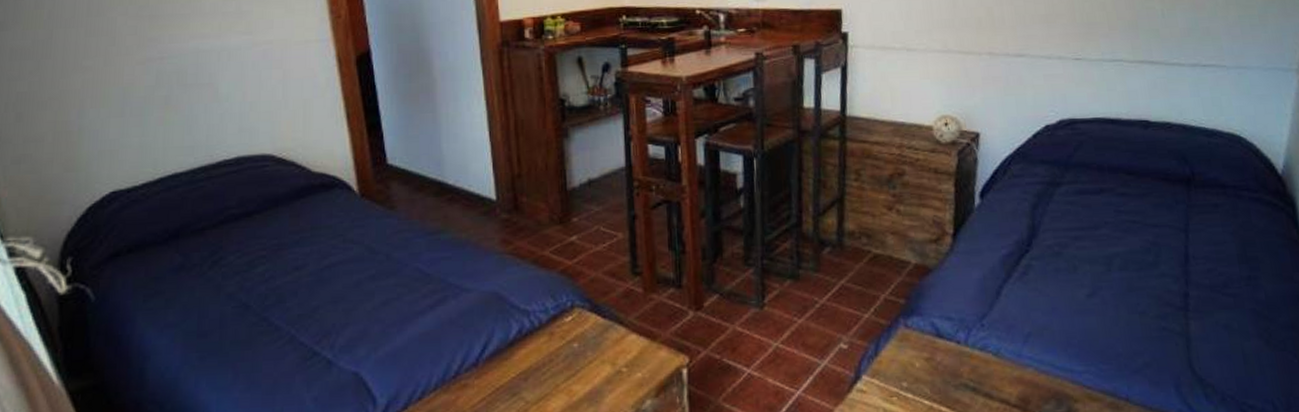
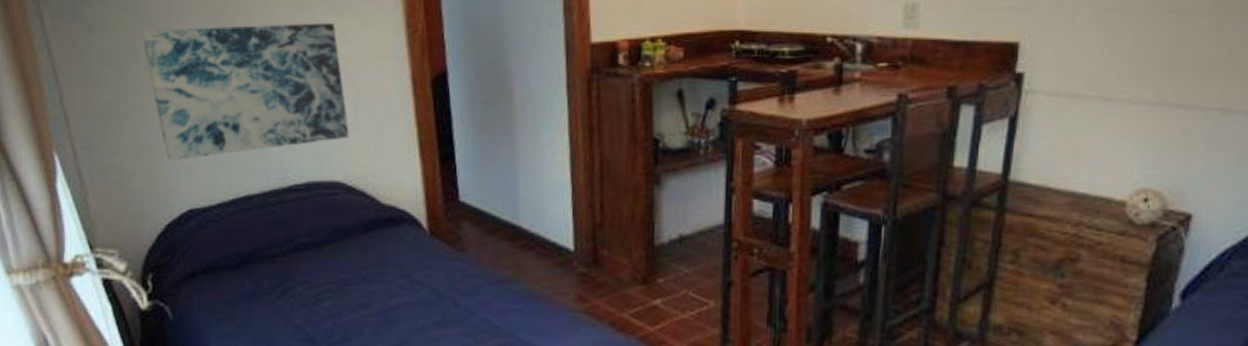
wall art: none [57,11,278,145] -> present [140,22,349,160]

